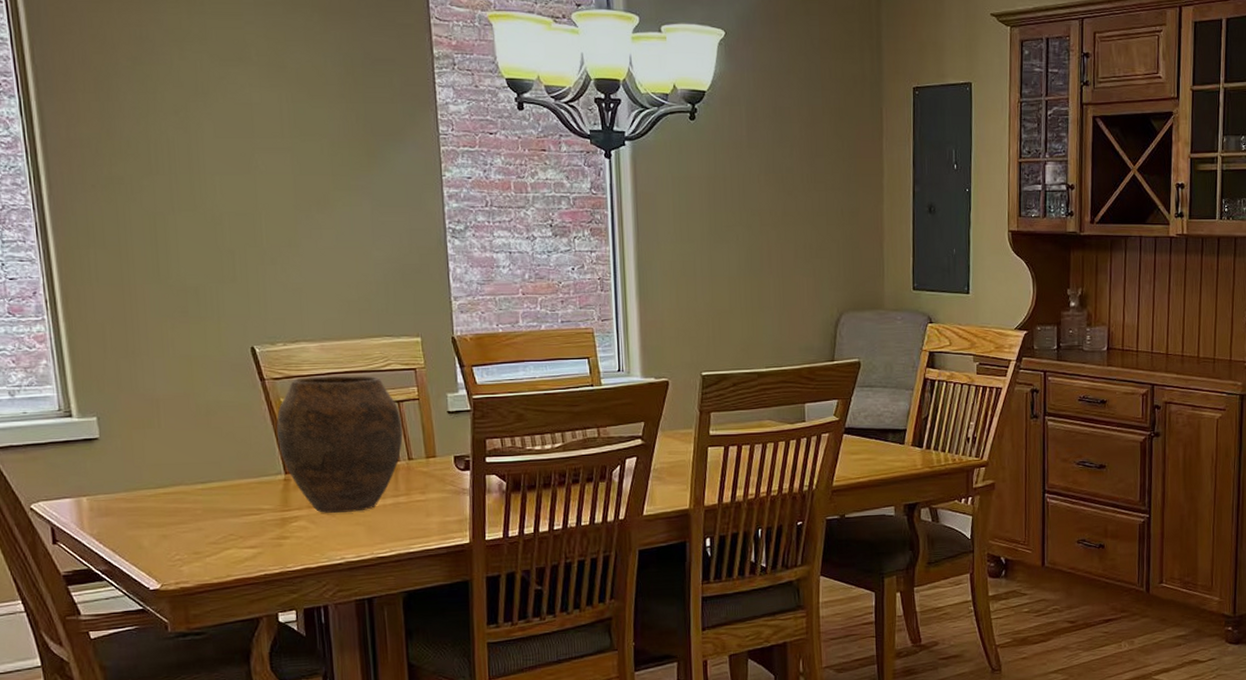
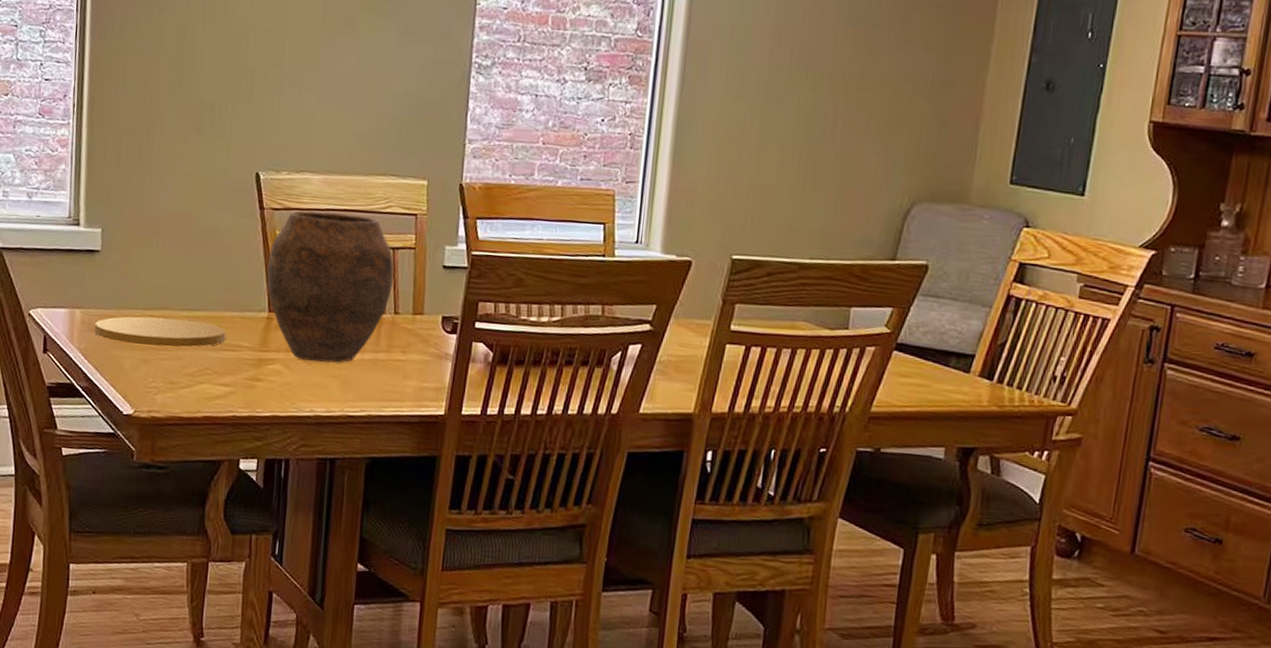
plate: none [105,492,245,522] -> present [94,316,226,348]

